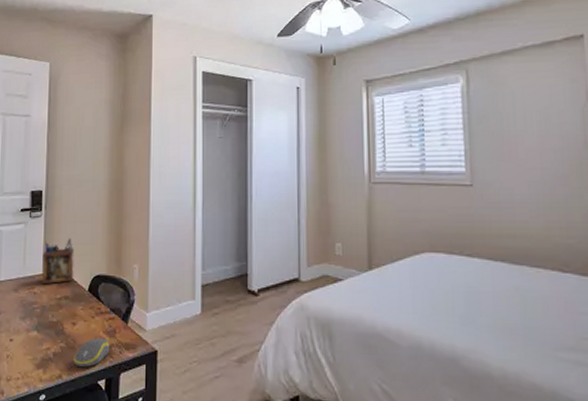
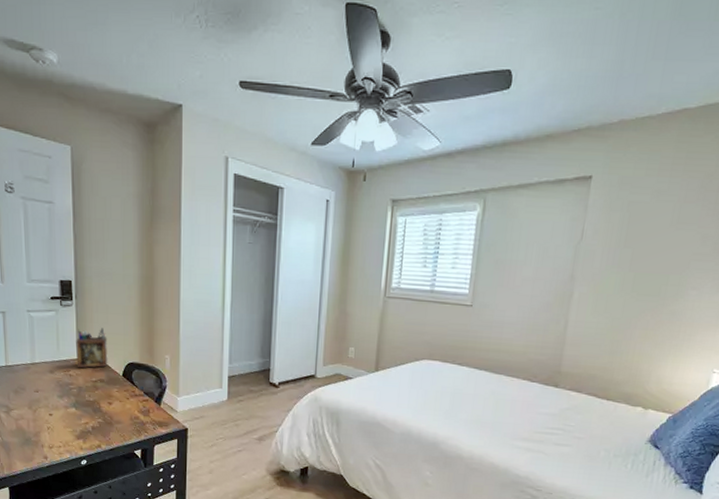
computer mouse: present [74,338,110,367] -> none [111,416,145,439]

